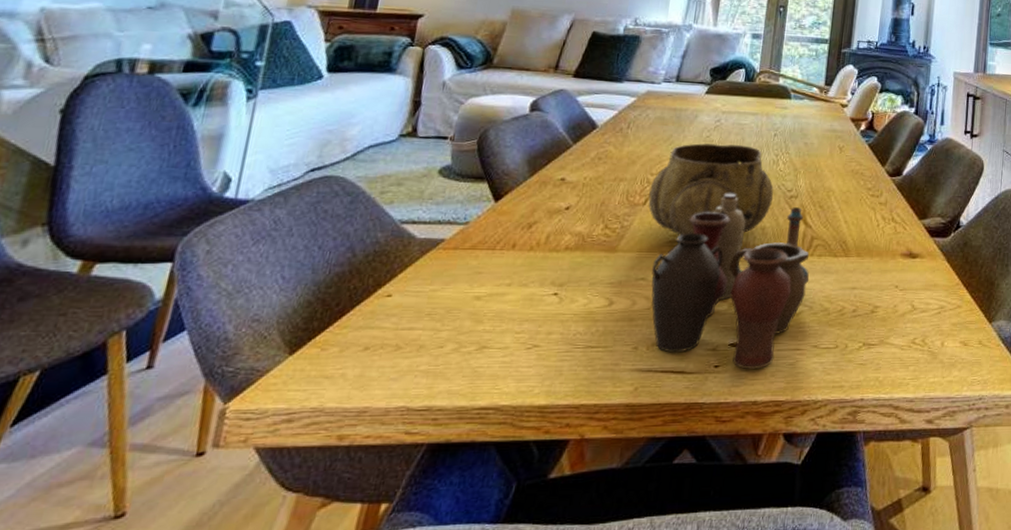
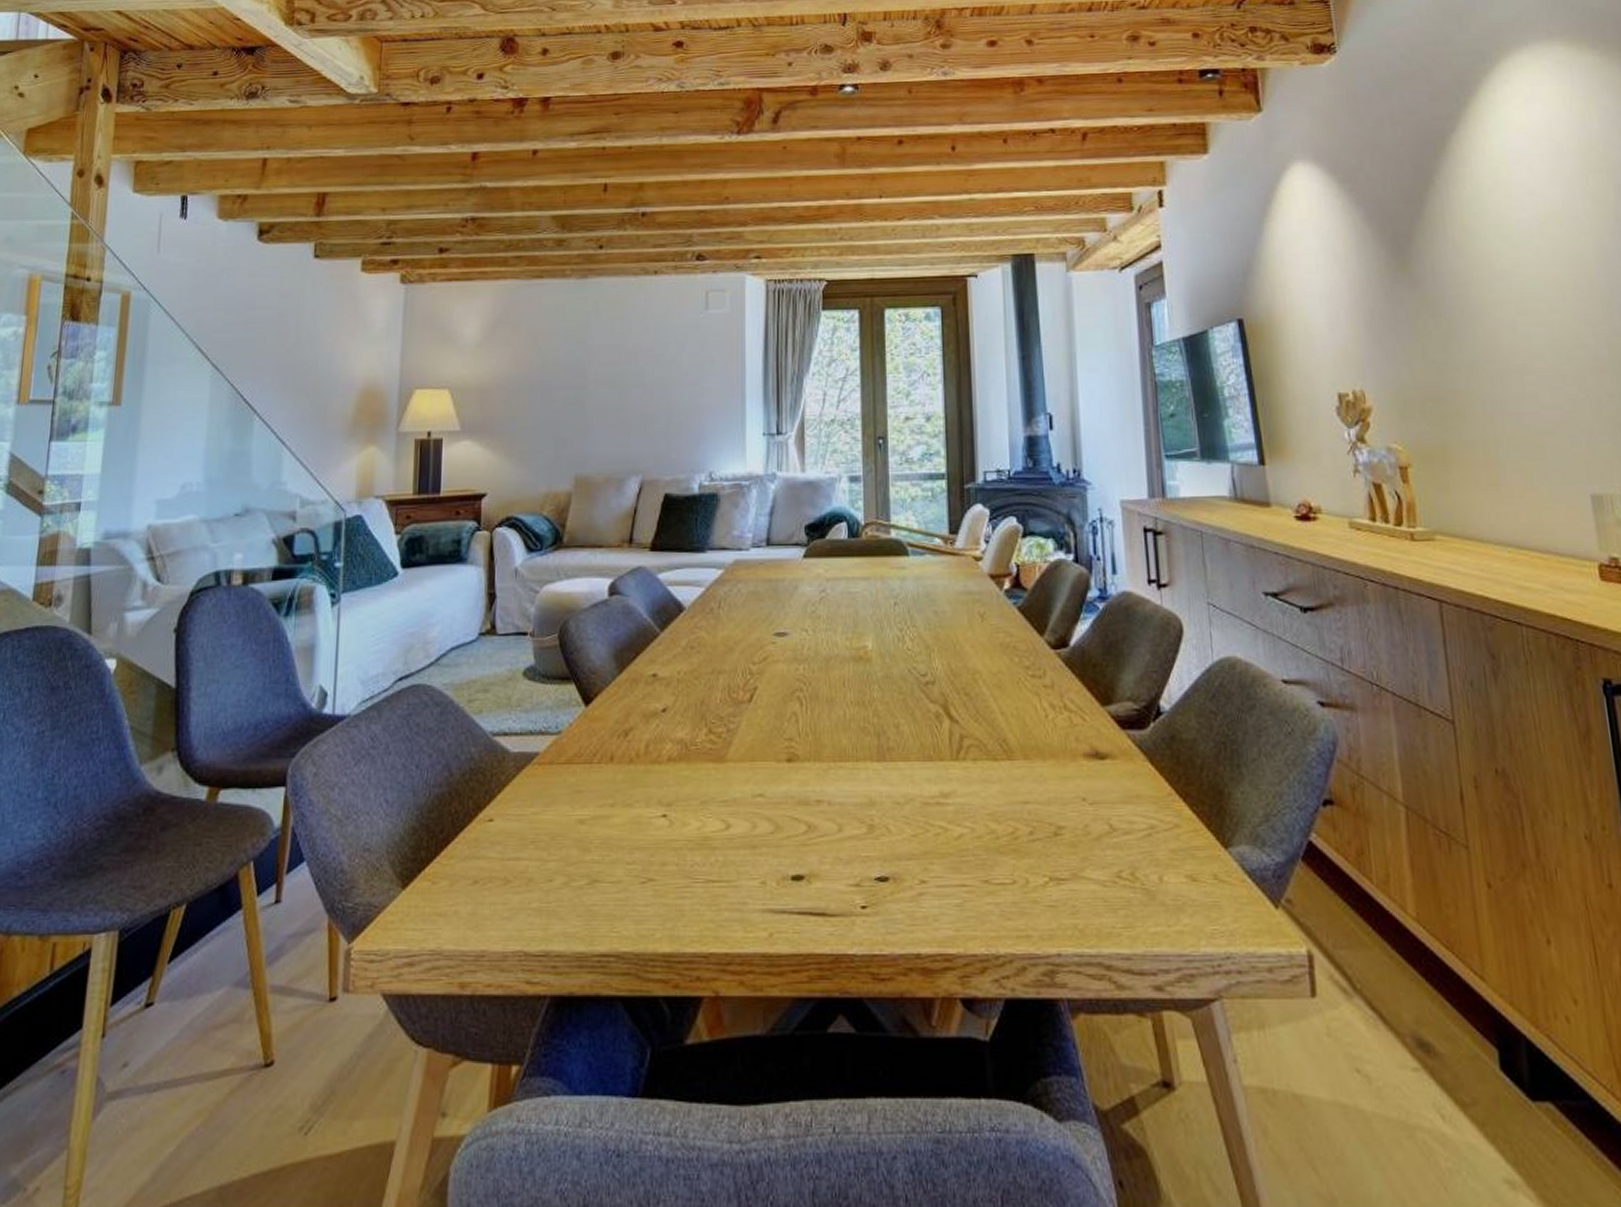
decorative bowl: present [648,143,774,237] -> none [753,620,903,740]
vase: present [651,193,810,370] -> none [769,682,966,913]

